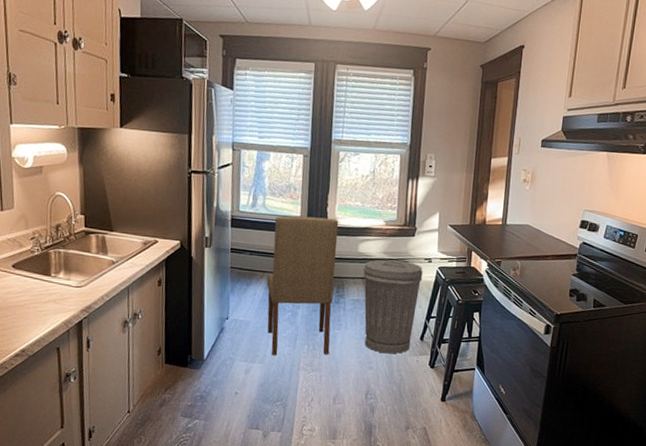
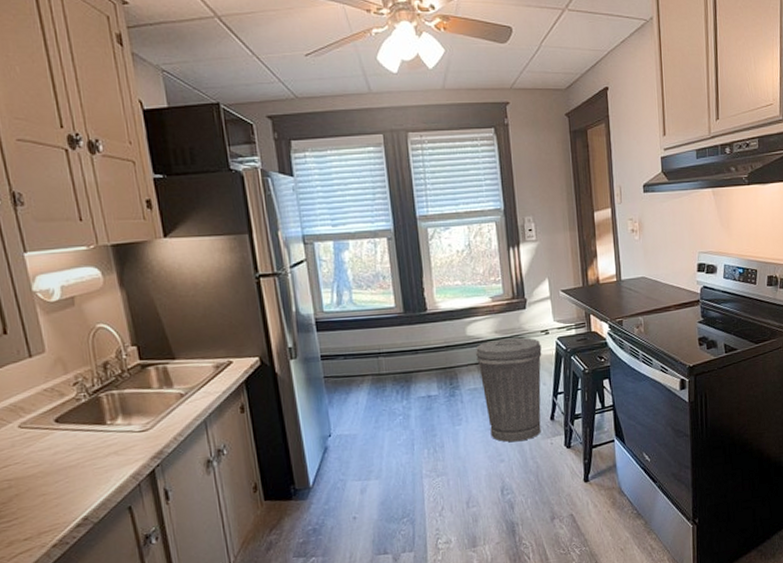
dining chair: present [266,216,339,355] -> none [367,303,453,467]

